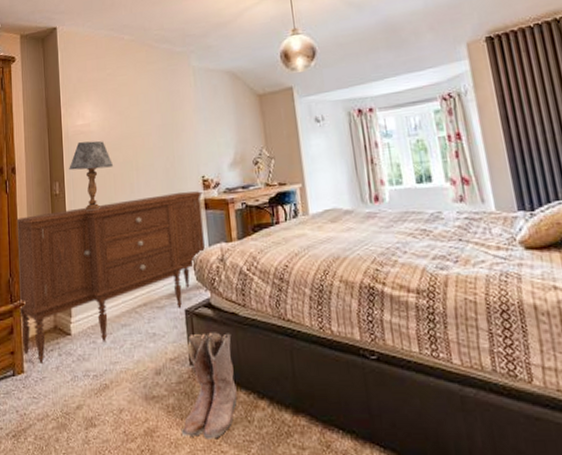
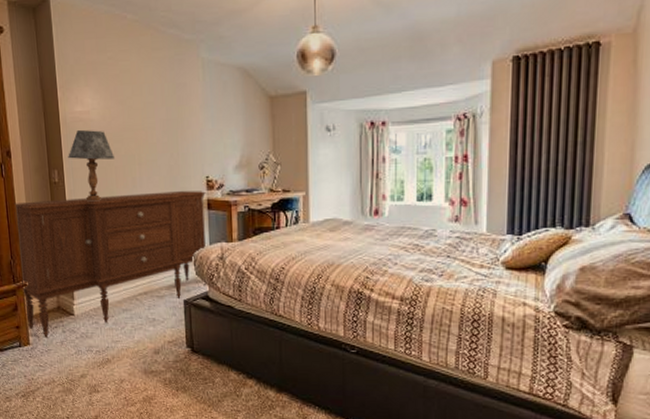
boots: present [180,332,237,440] -> none [176,321,228,408]

